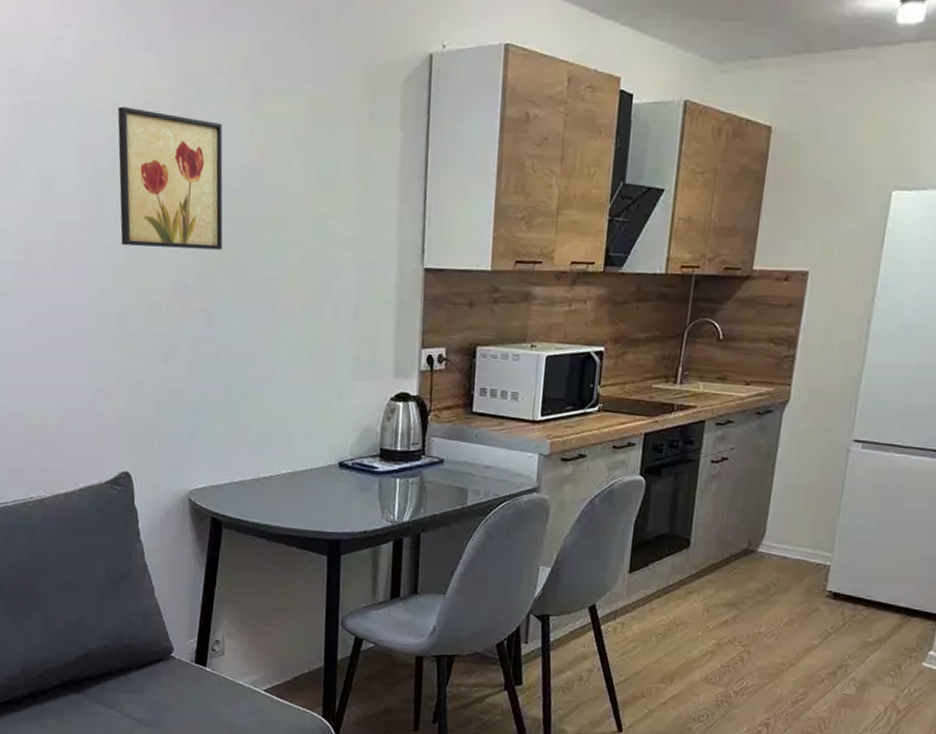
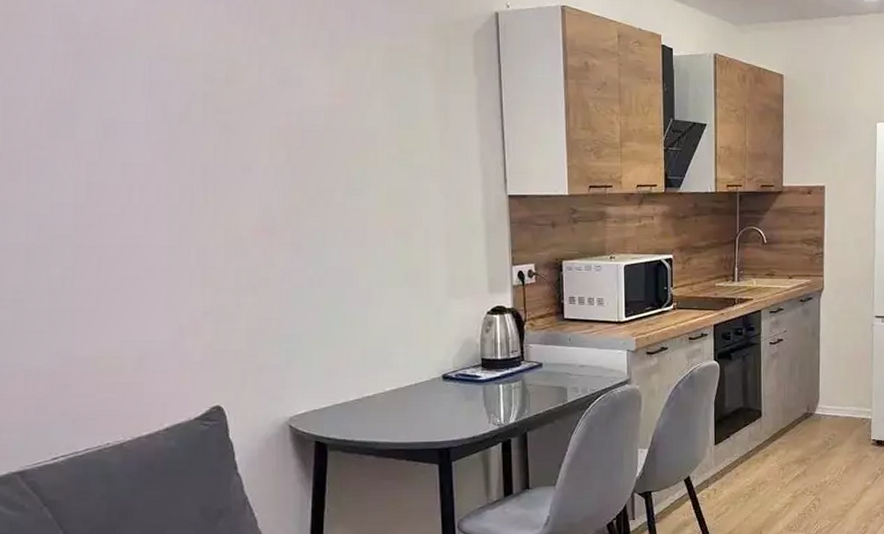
wall art: present [118,106,223,250] -> none [187,53,309,186]

